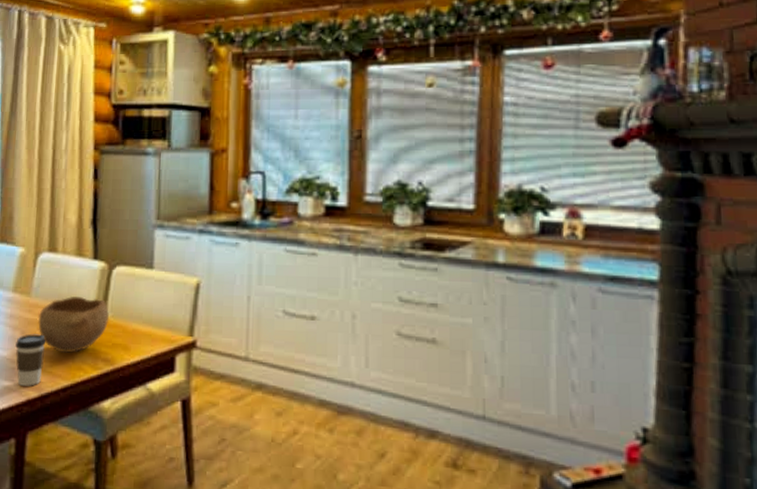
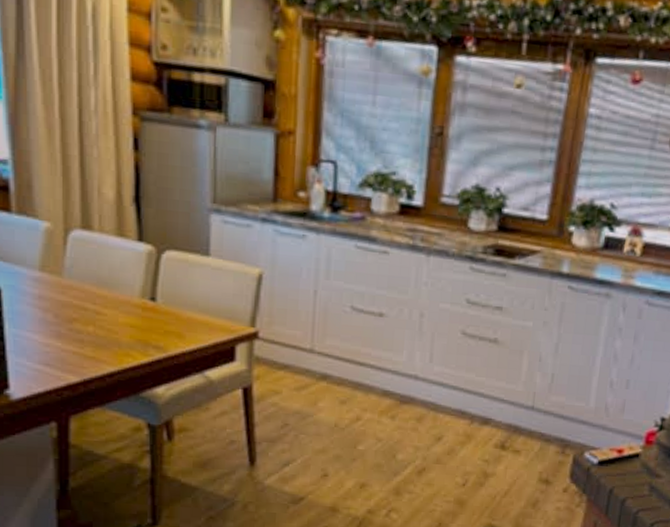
coffee cup: present [15,334,46,386] -> none [48,317,86,371]
bowl: present [38,297,110,354] -> none [74,280,160,339]

